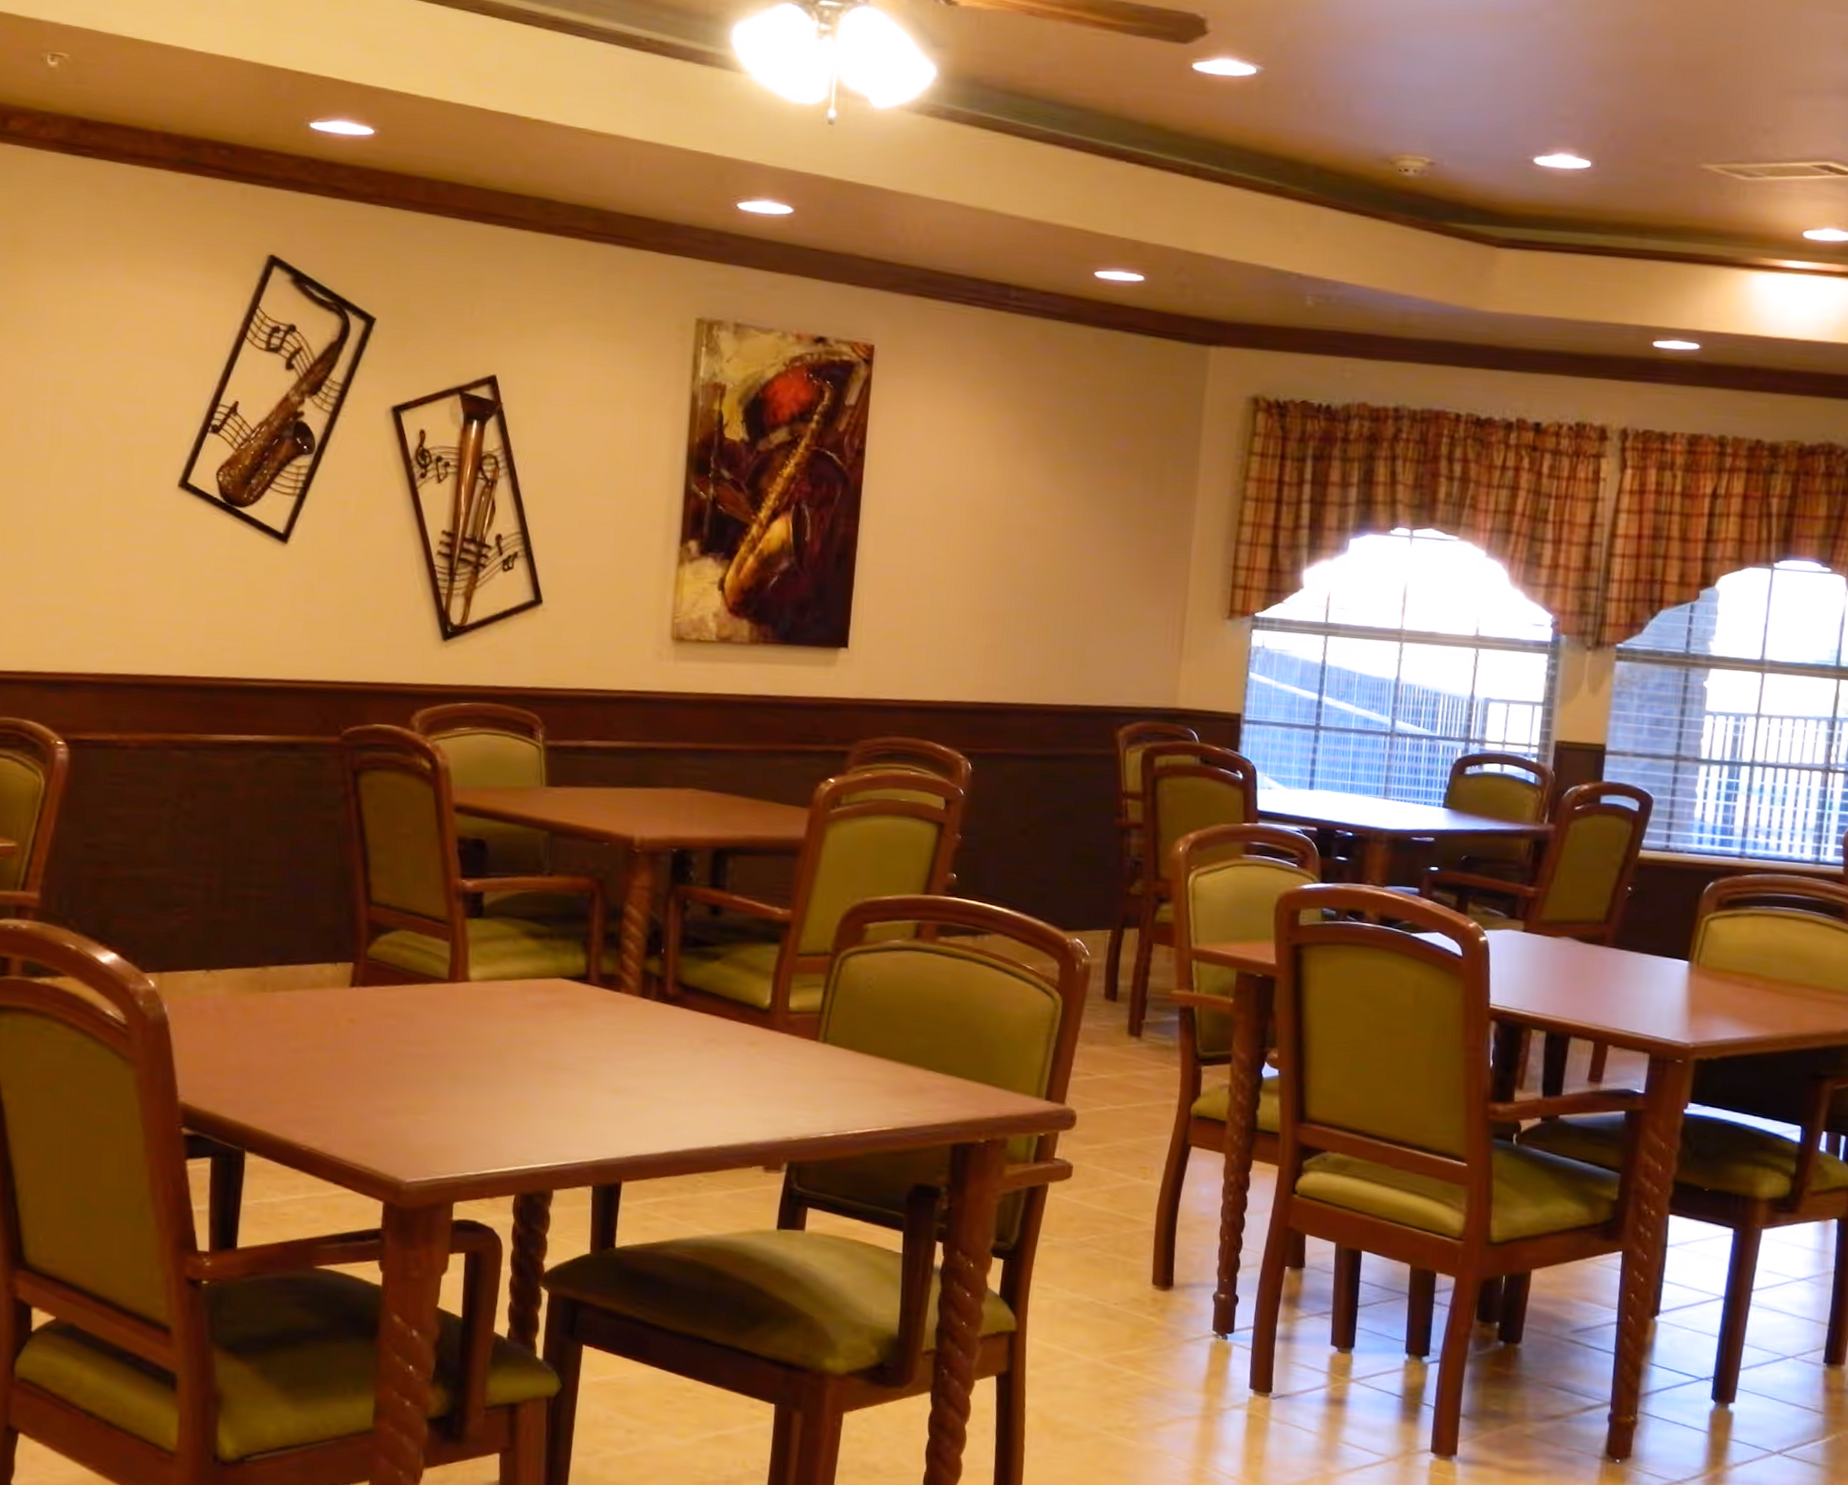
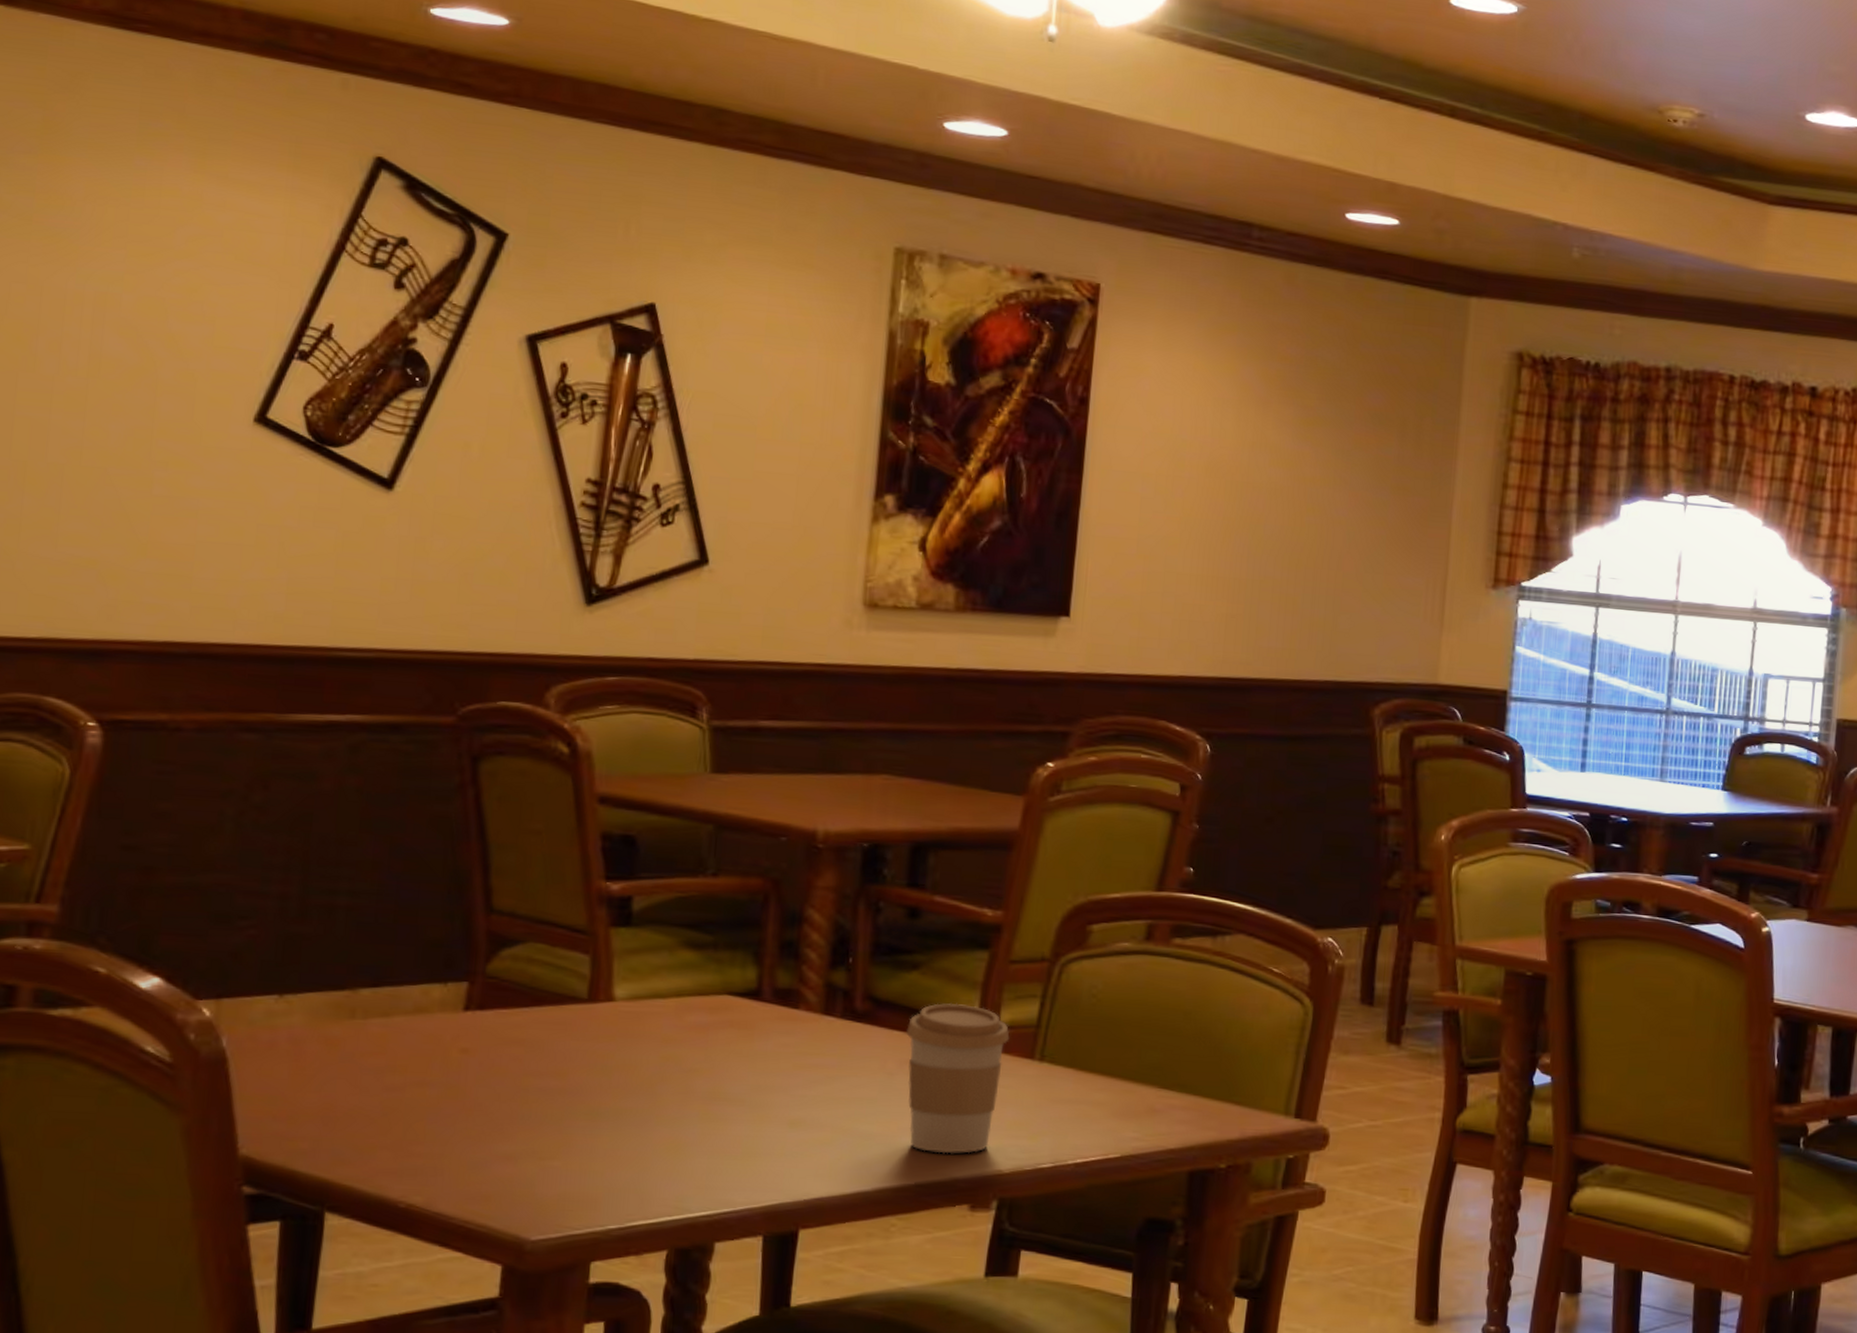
coffee cup: none [710,989,798,1122] -> present [906,1002,1010,1154]

